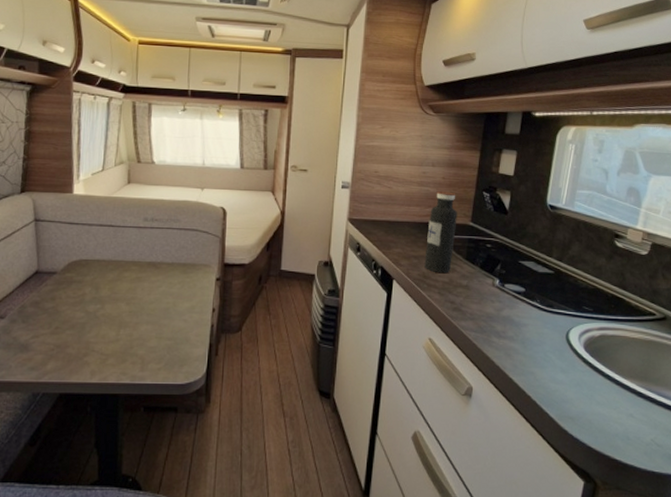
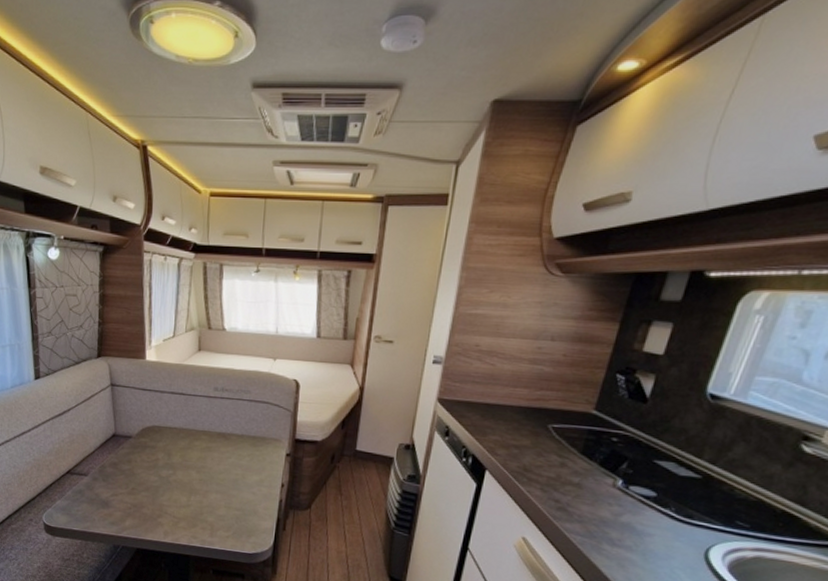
water bottle: present [424,191,457,274] -> none [526,371,579,468]

